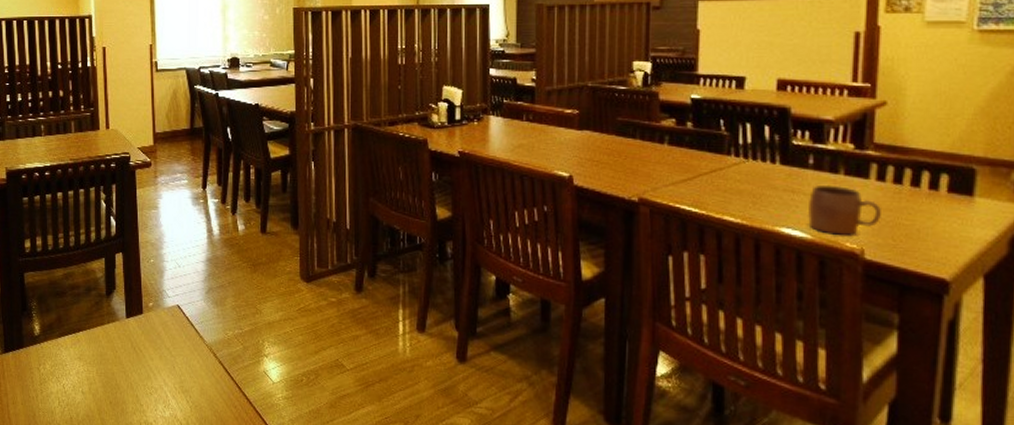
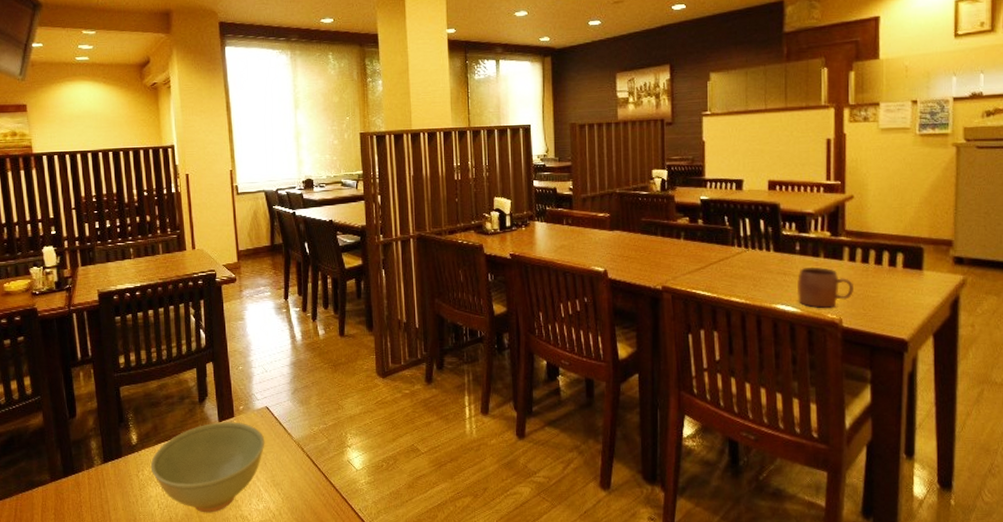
bowl: none [52,318,175,416] -> present [150,422,265,513]

